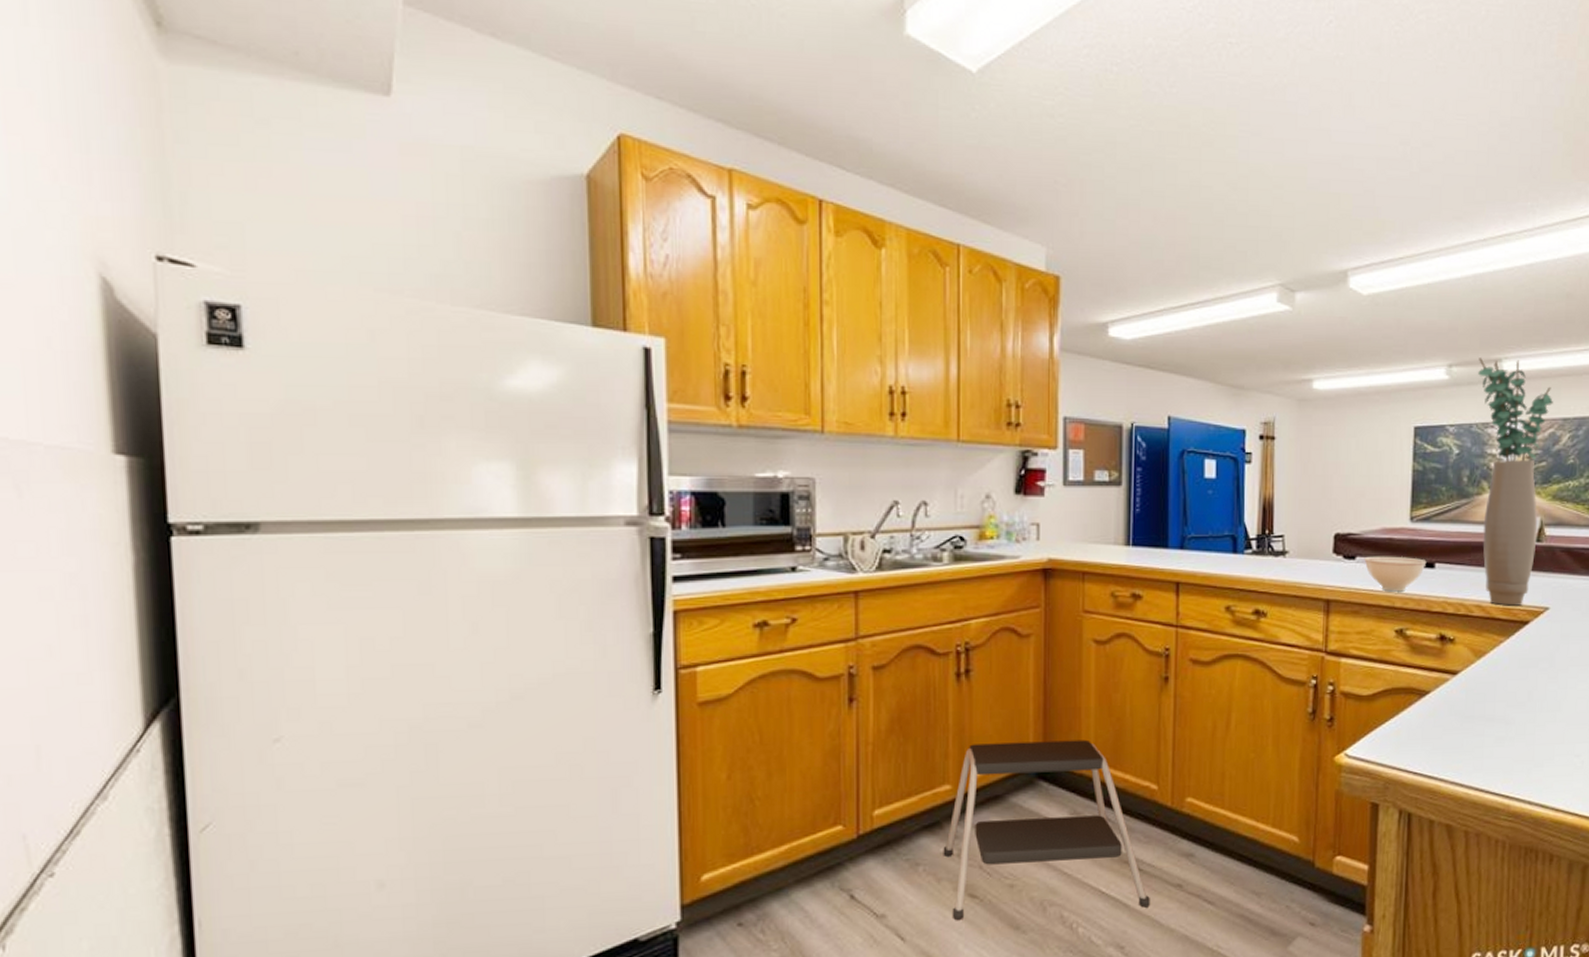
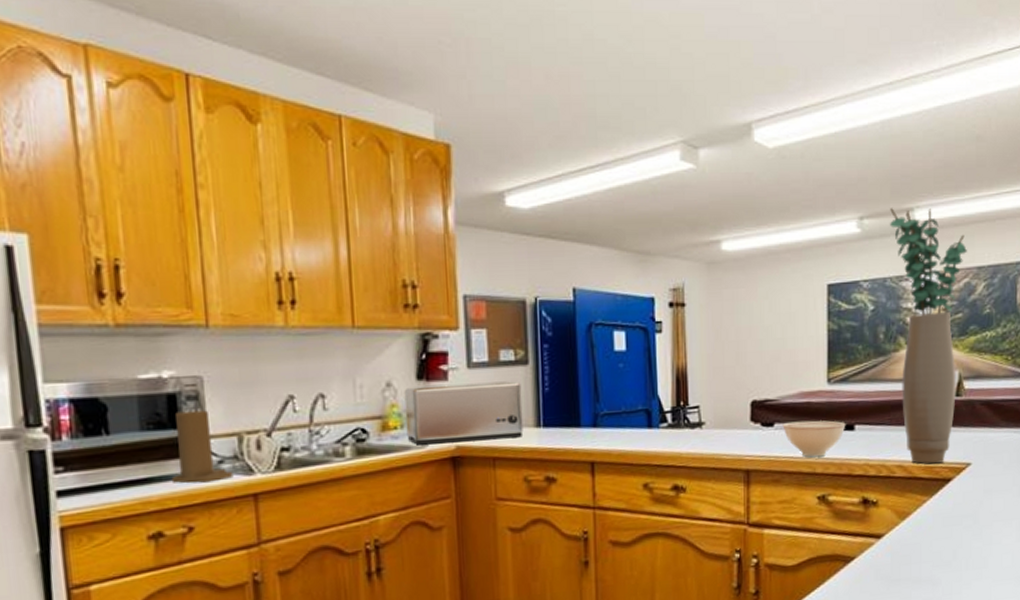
paper towel: none [779,510,837,578] -> present [171,410,233,484]
toaster: none [1002,500,1114,555] -> present [404,381,523,445]

